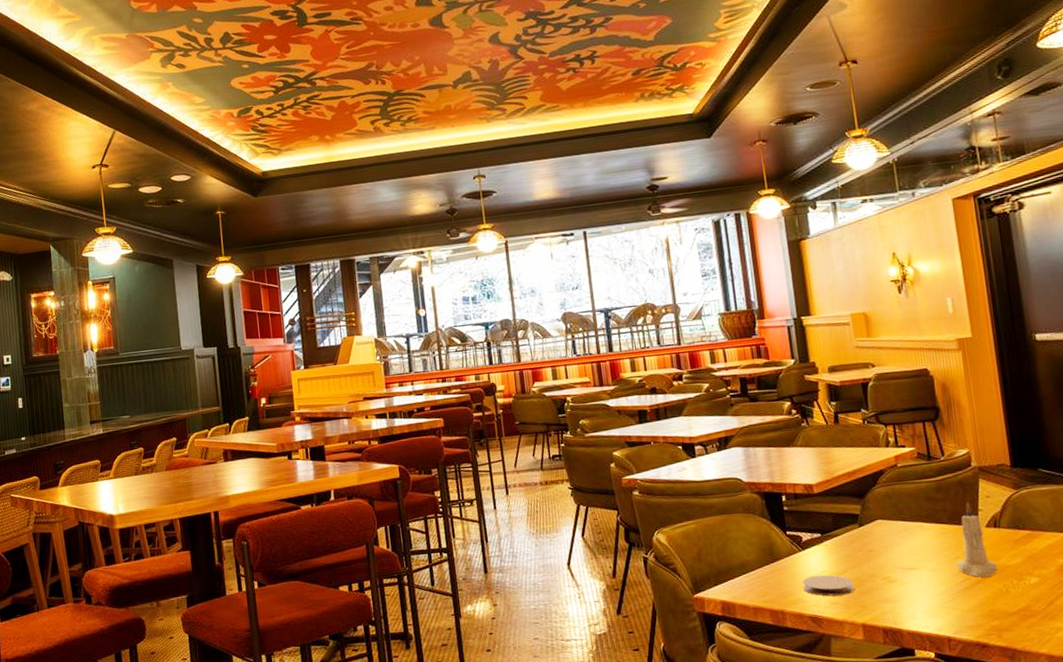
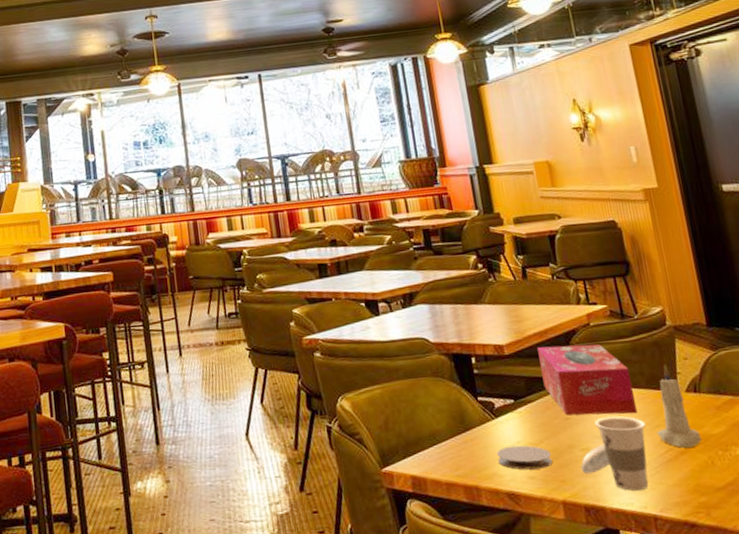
tissue box: none [846,483,938,548] -> present [537,344,638,416]
cup: none [881,549,945,615] -> present [580,416,649,491]

